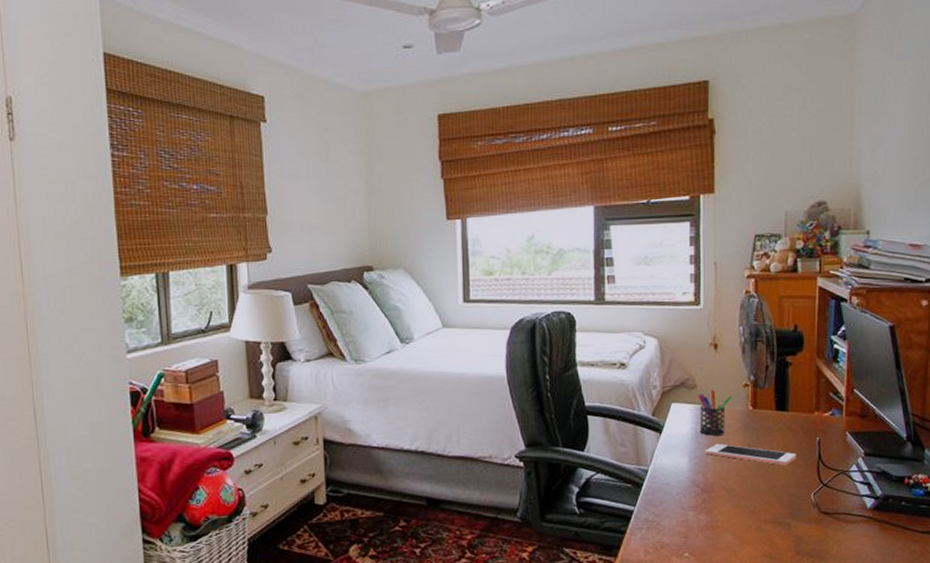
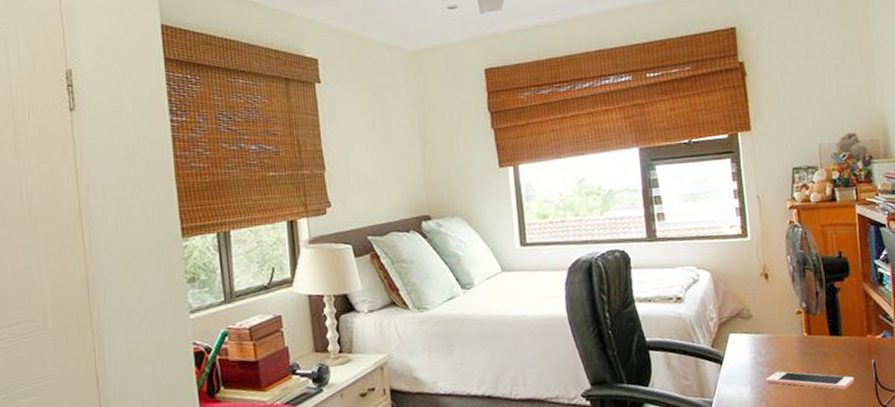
pen holder: present [697,389,732,436] -> none [753,318,787,364]

